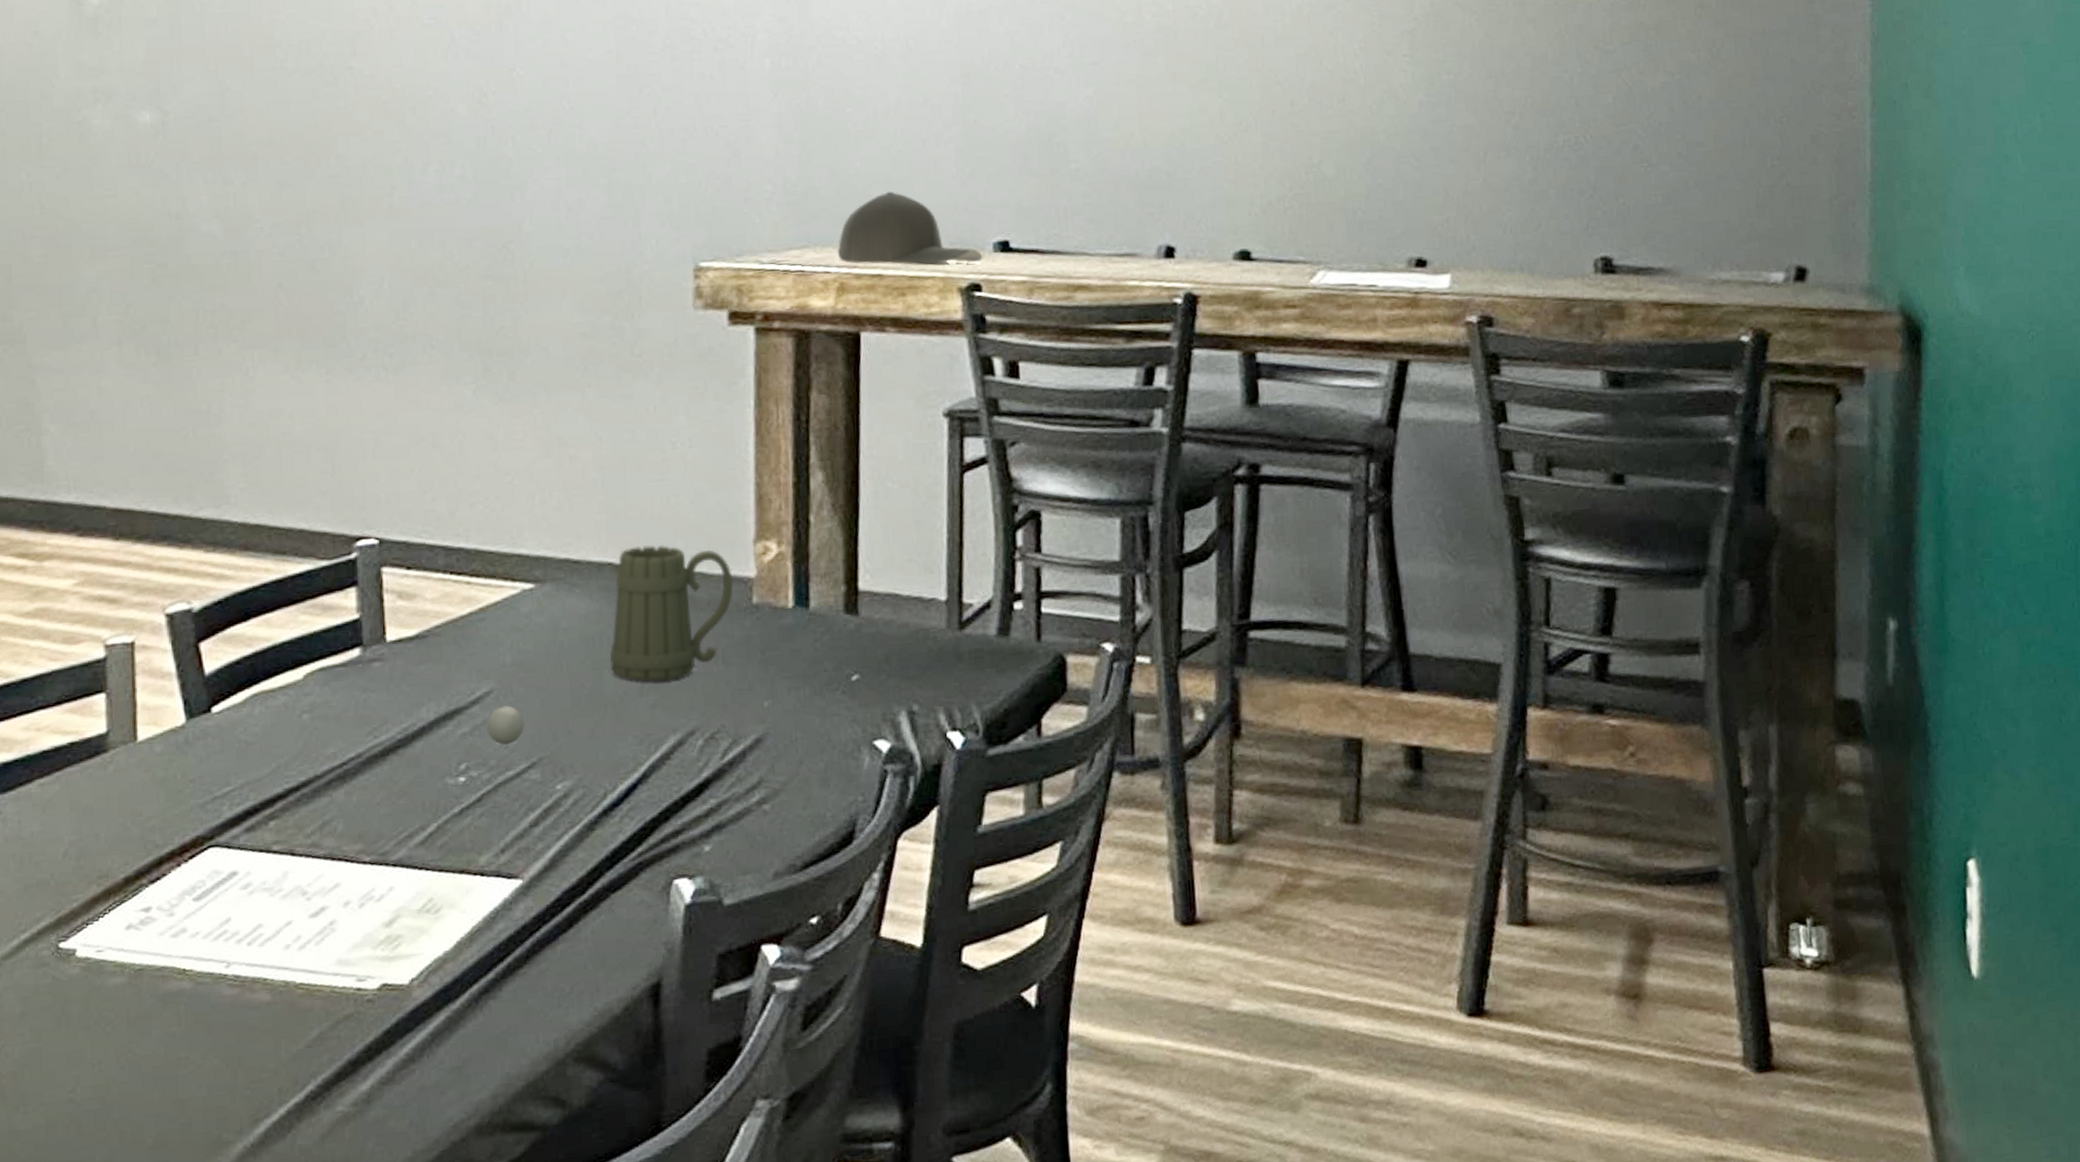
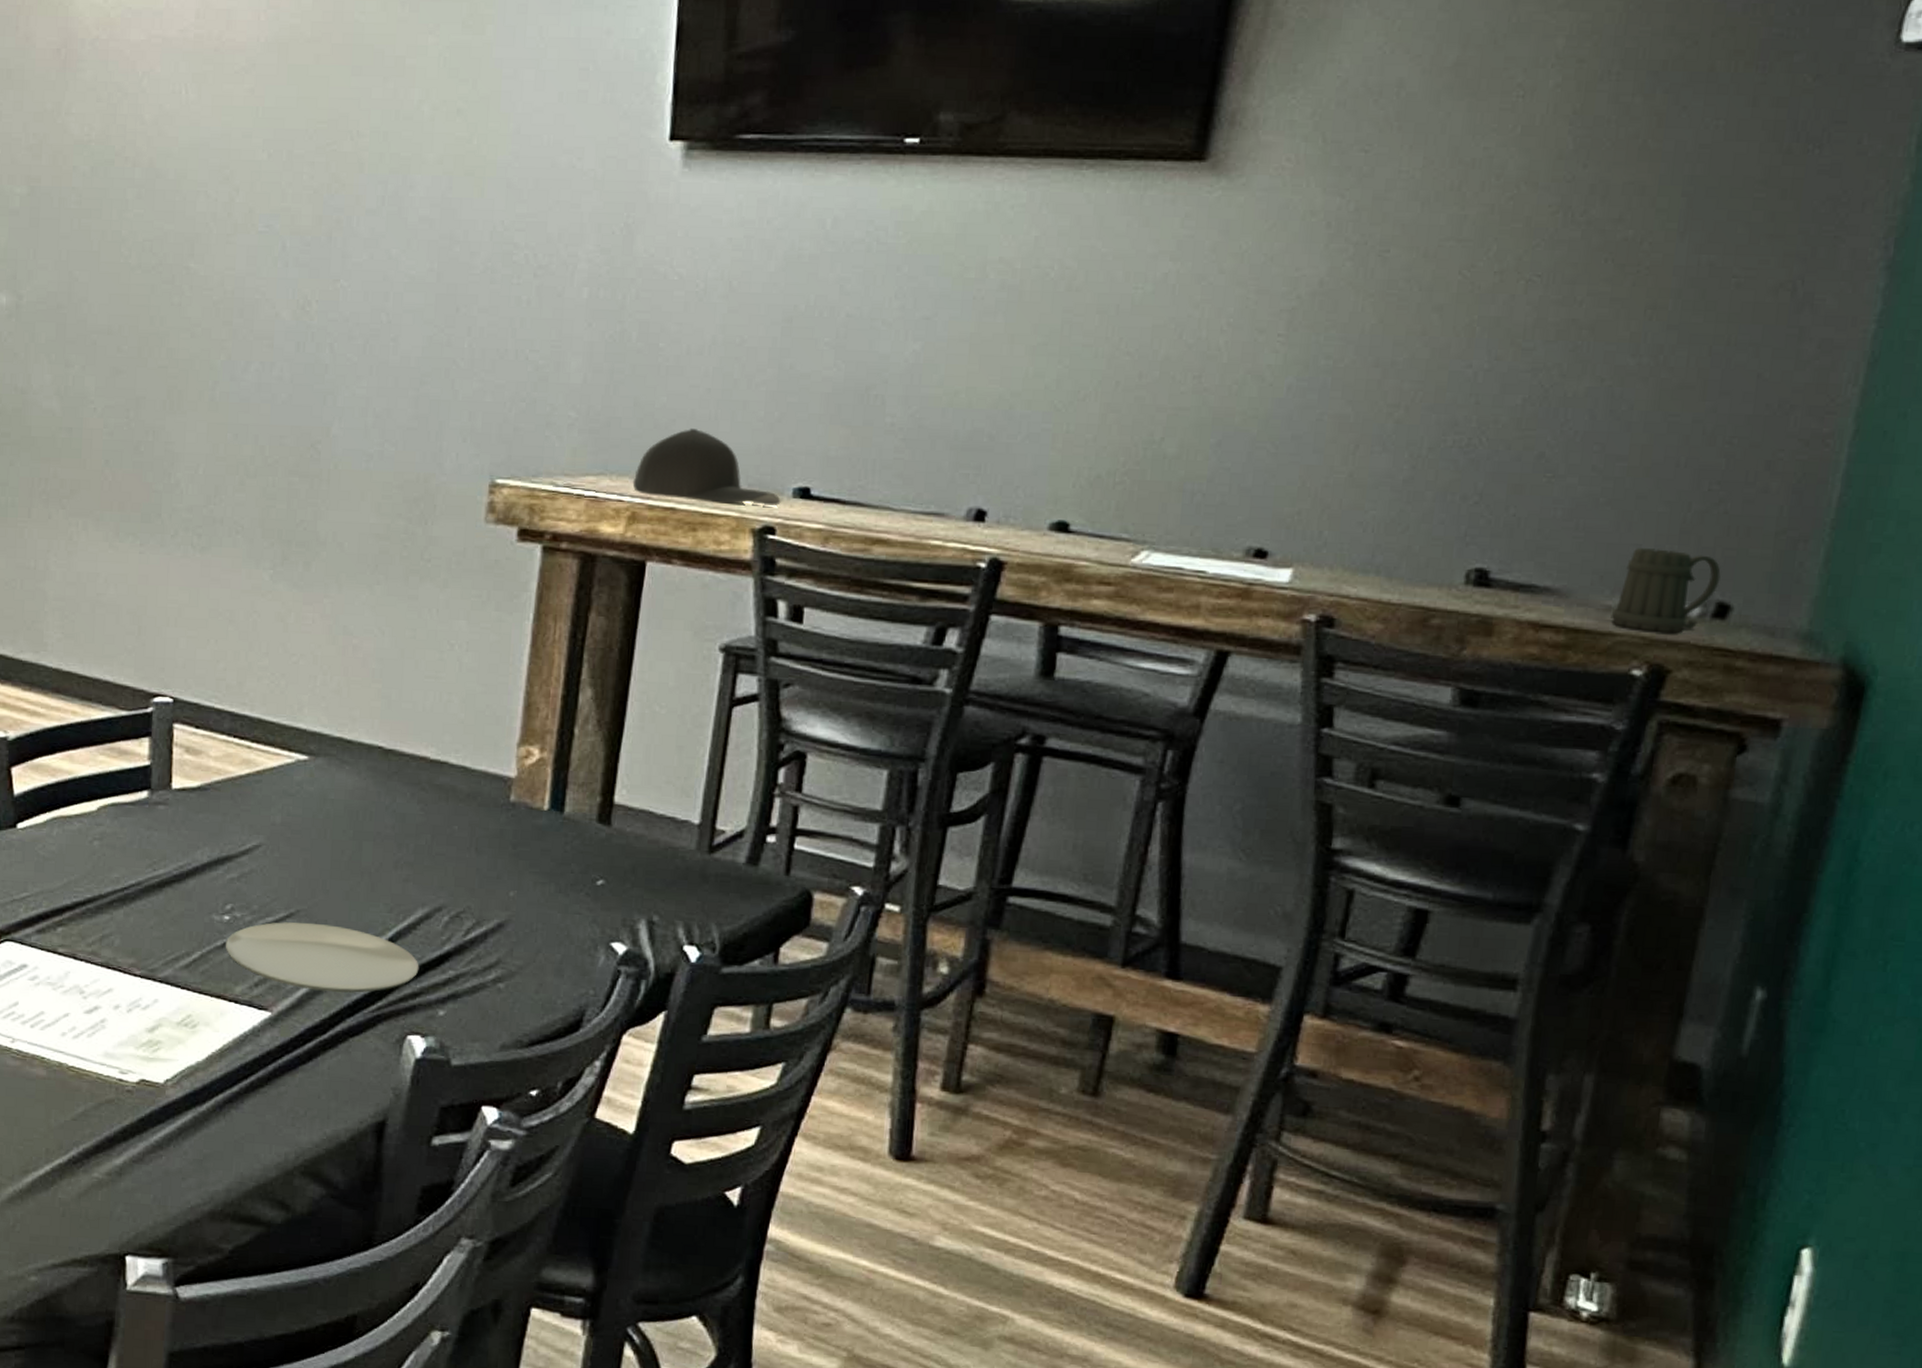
plate: none [464,769,678,846] -> present [226,922,419,993]
golf ball: present [486,705,525,745] -> none [252,859,287,894]
beer mug: present [609,544,734,682] -> none [370,735,494,859]
beer mug: none [1715,223,1795,302] -> present [1610,548,1721,635]

